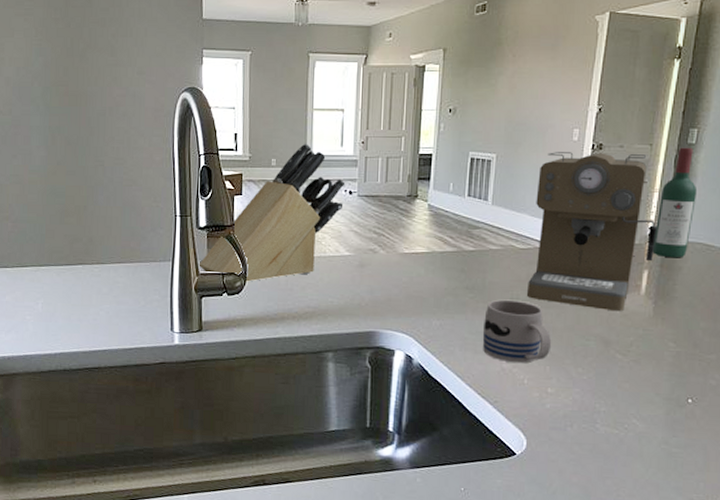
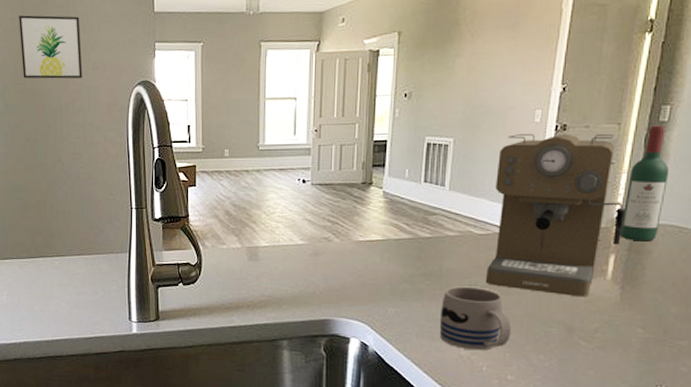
wall art: none [62,16,128,83] -> present [19,15,82,79]
knife block: present [198,143,346,282] -> none [154,133,299,272]

